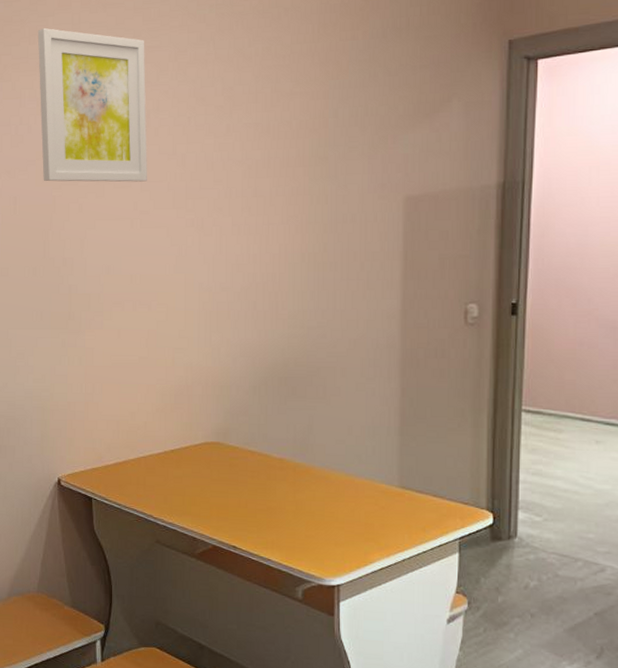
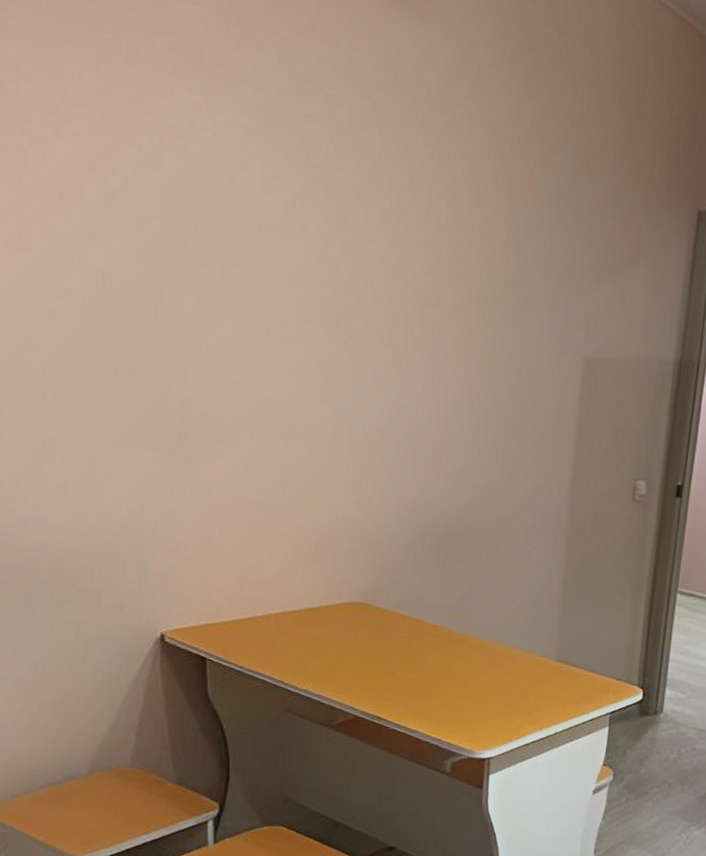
wall art: present [37,28,147,182] -> none [139,48,292,285]

